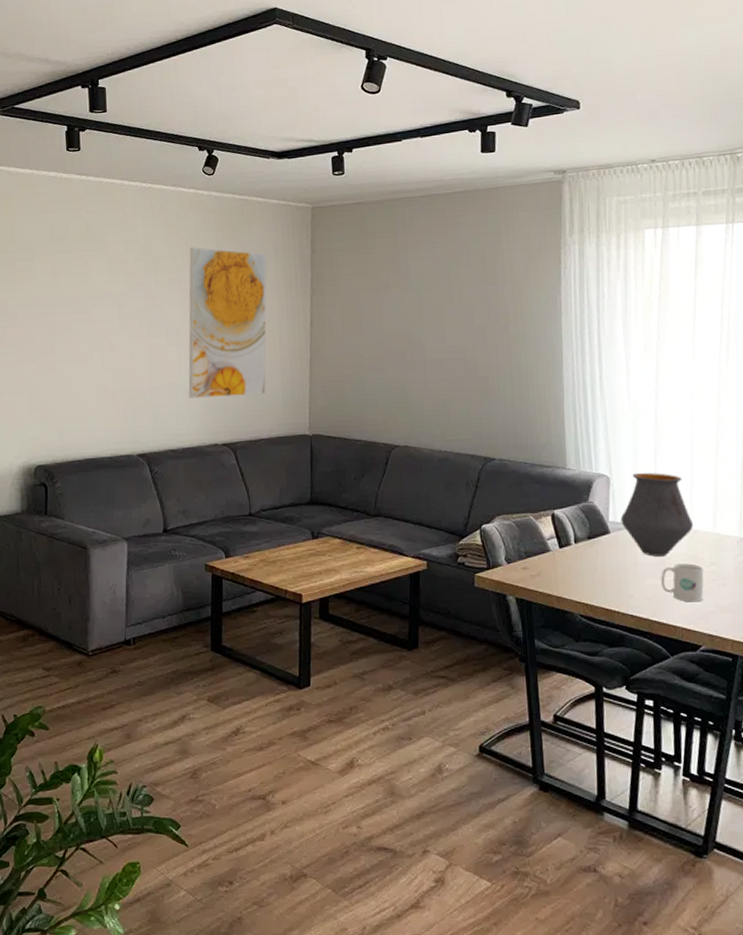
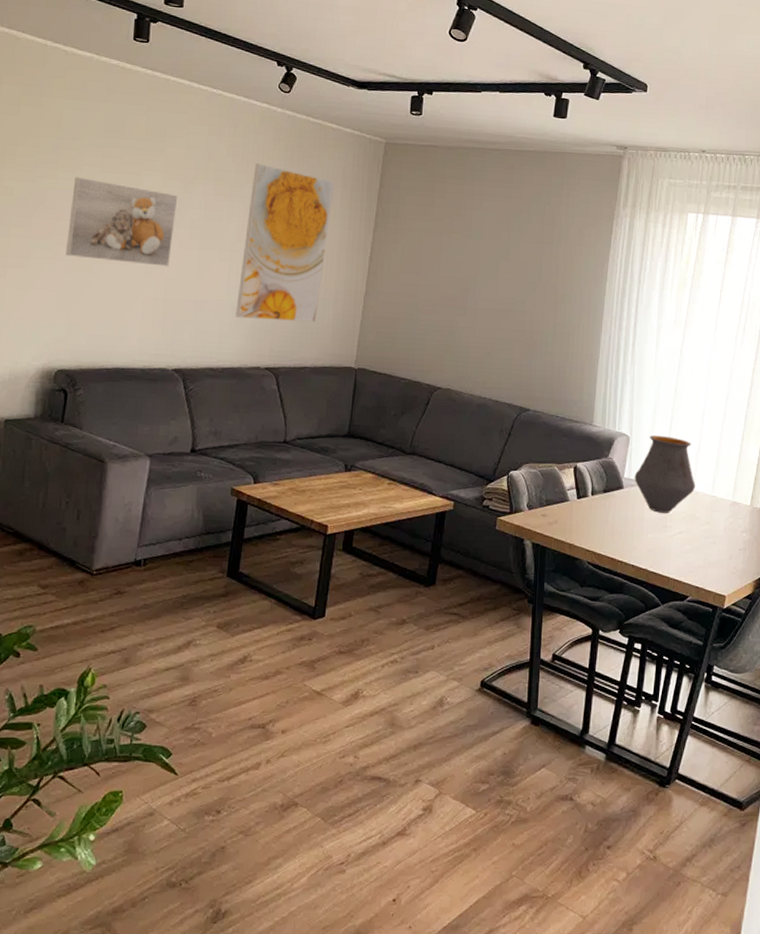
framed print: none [30,285,123,360] -> present [66,177,178,267]
mug: present [661,563,704,602] -> none [662,521,699,557]

